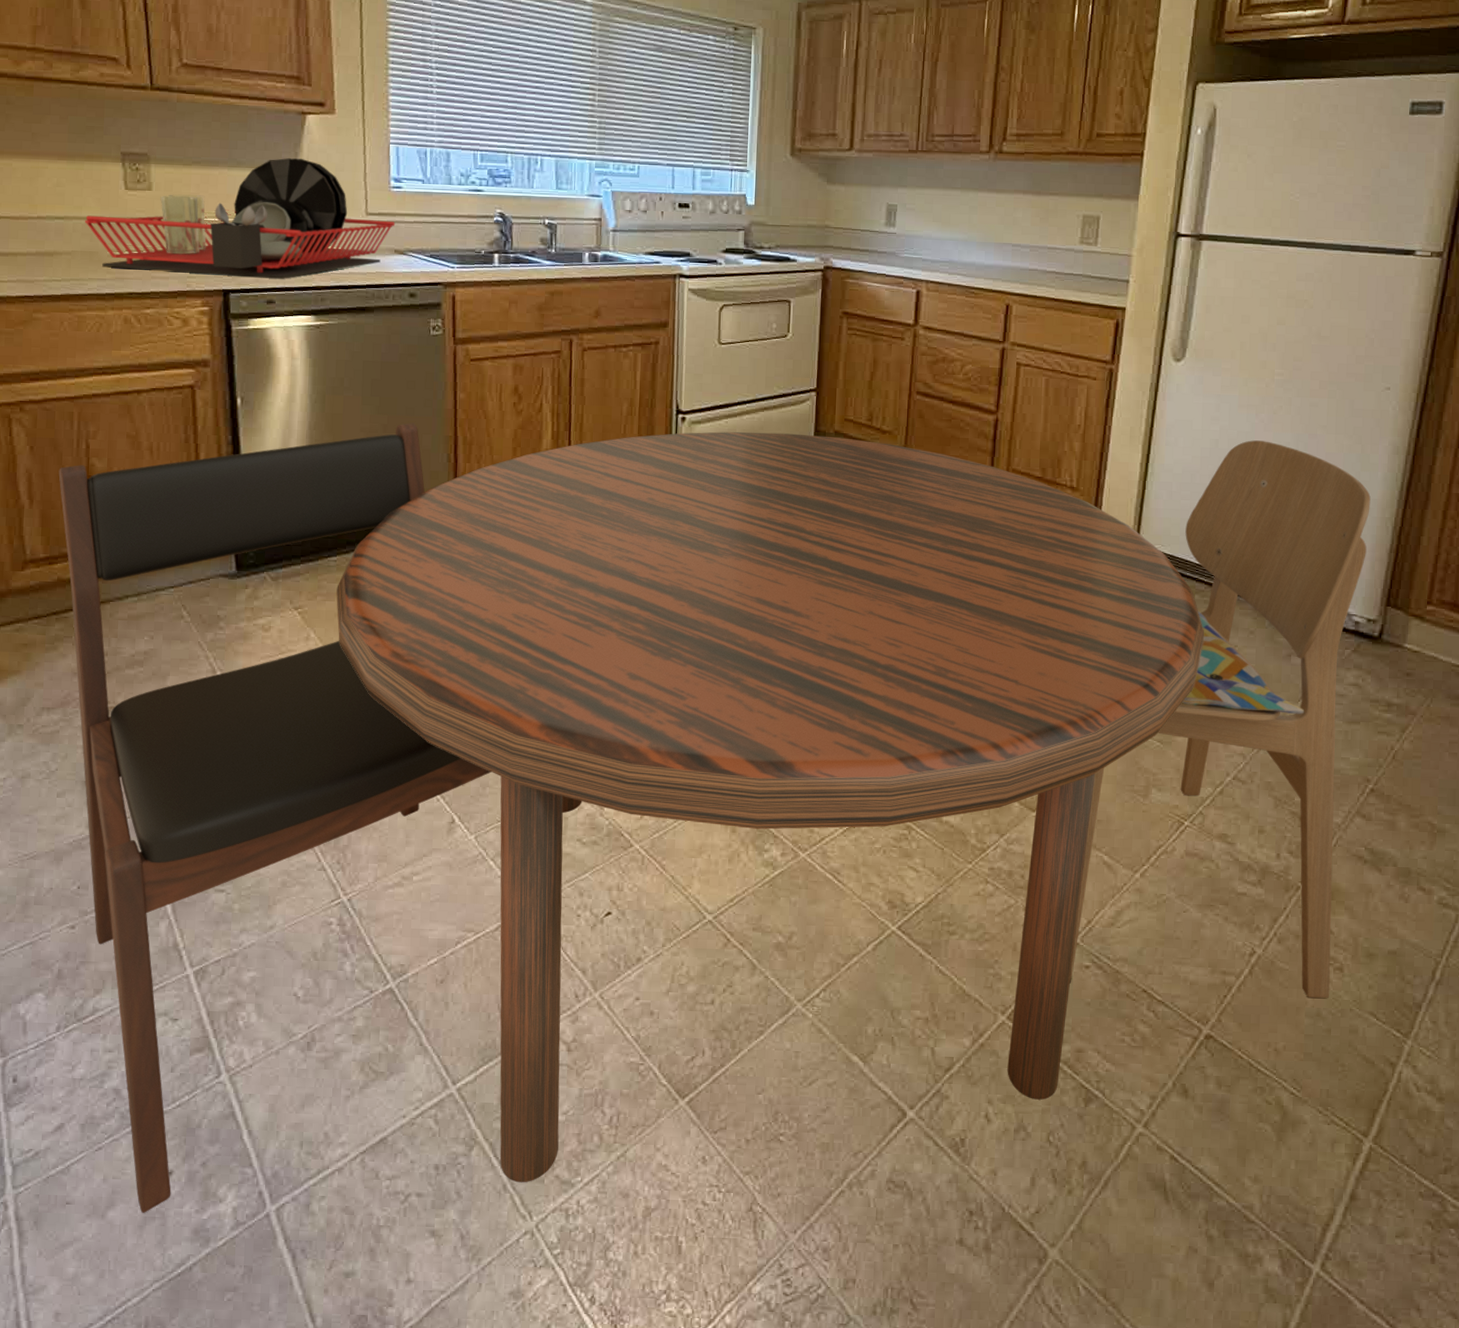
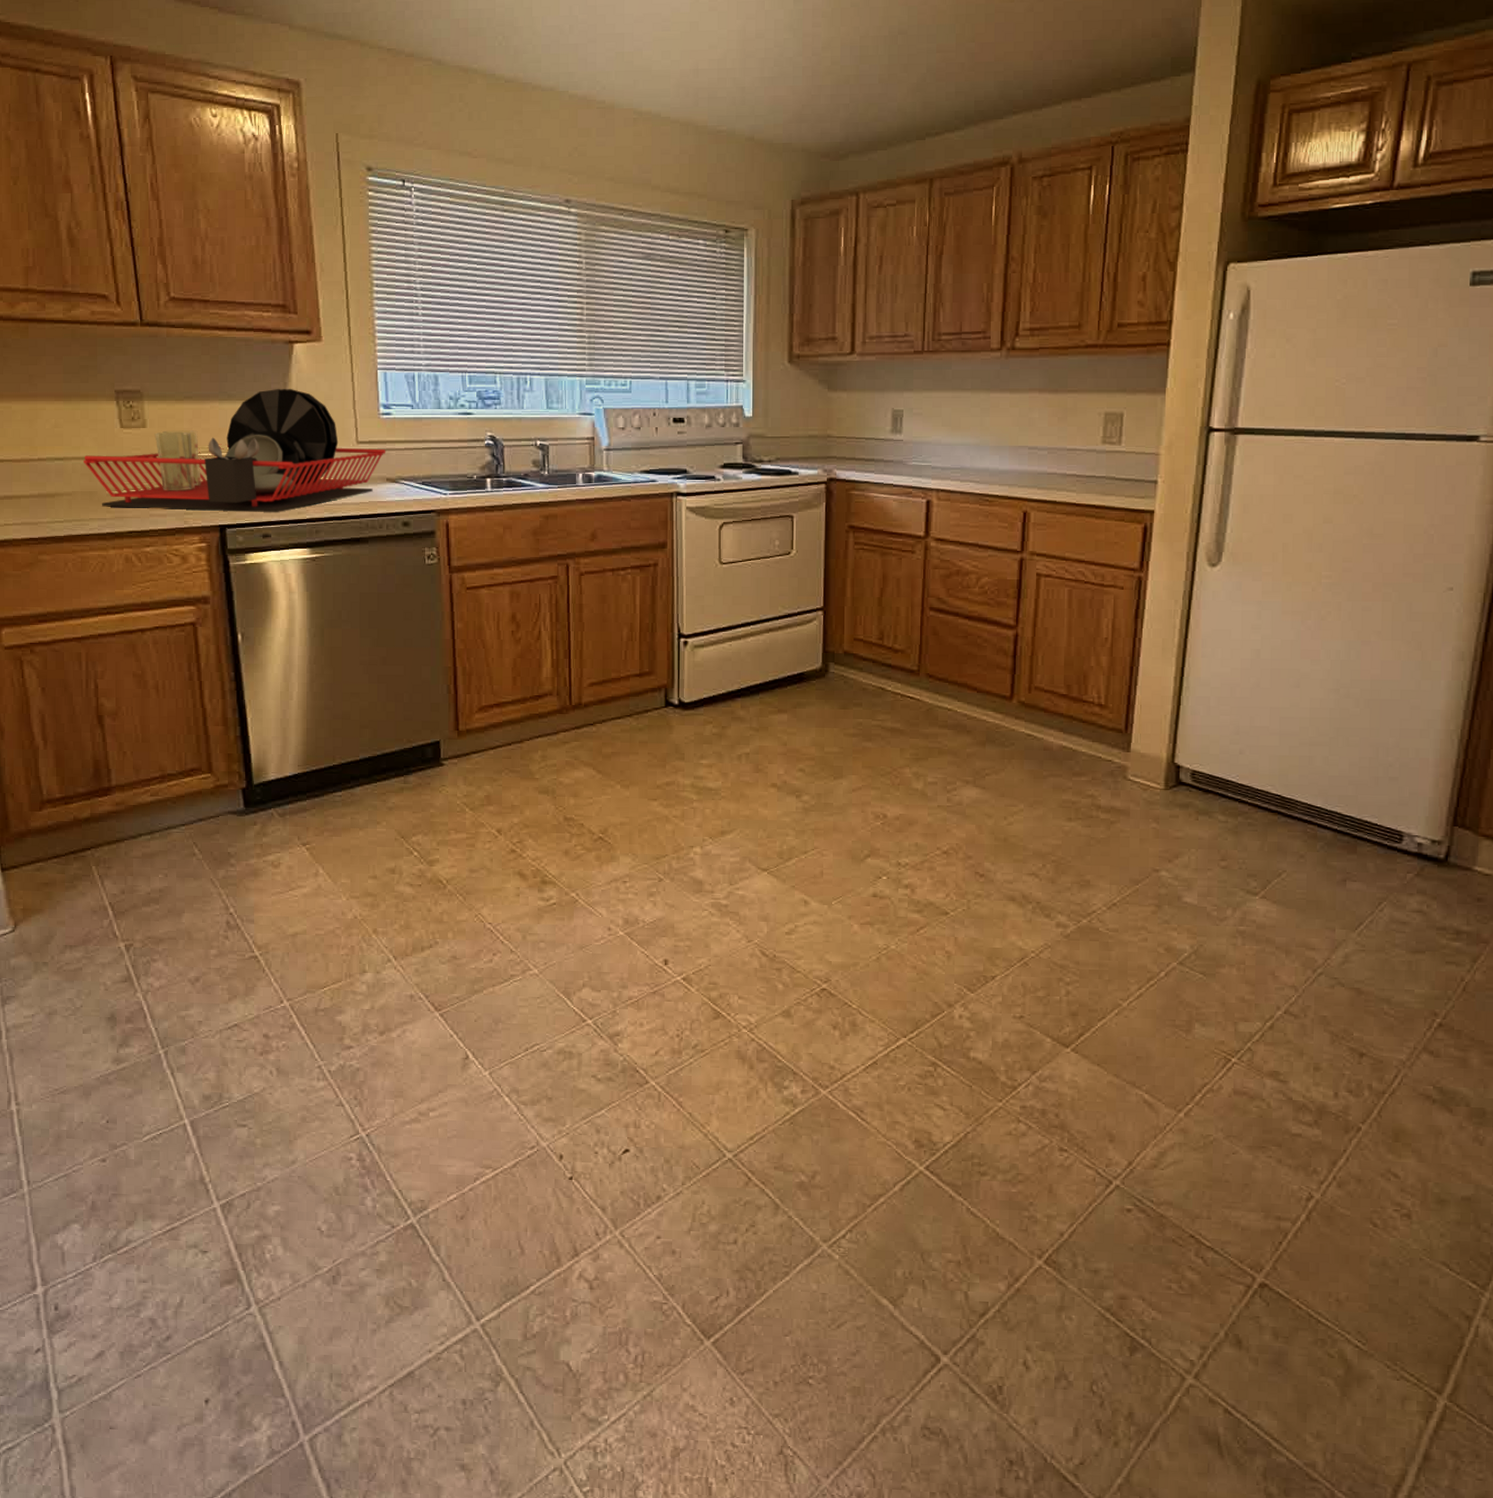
dining chair: present [58,423,492,1213] -> none [70,654,504,1440]
dining table: present [336,431,1205,1183] -> none [343,654,1250,1420]
dining chair: present [1069,440,1371,999] -> none [1109,649,1433,1247]

